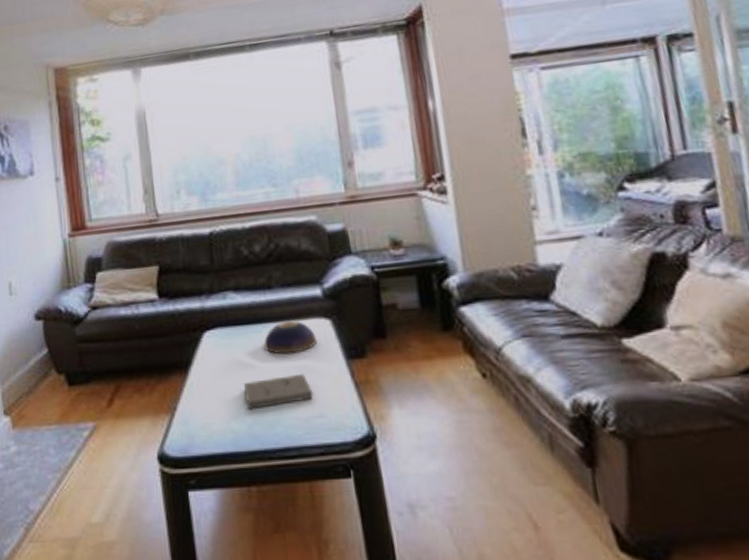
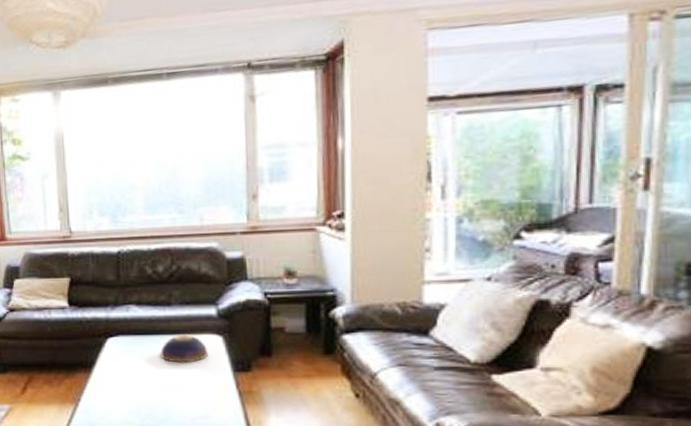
book: present [244,373,314,409] -> none [140,380,201,406]

